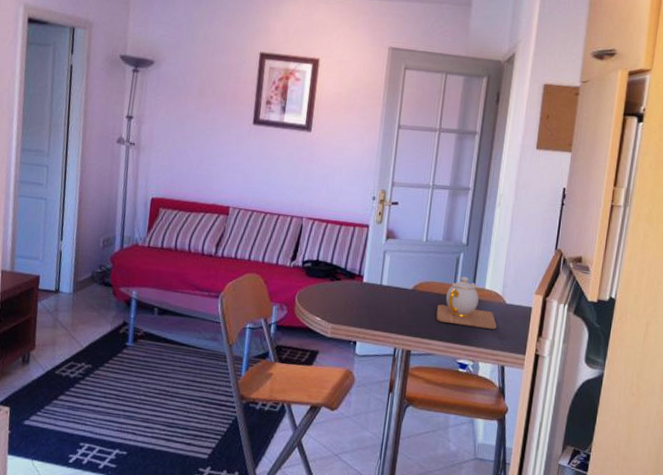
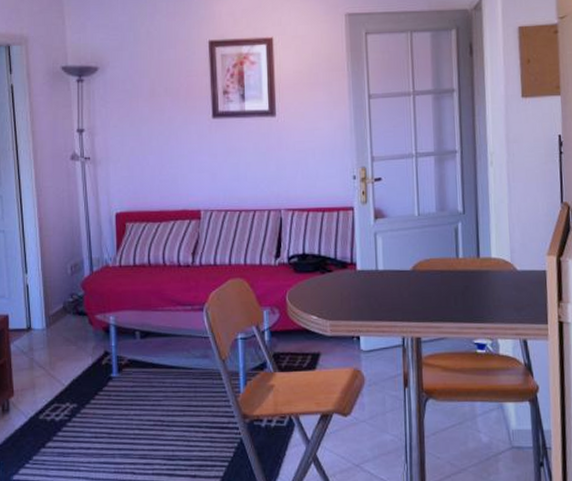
teapot: present [436,276,497,330] -> none [442,247,511,302]

